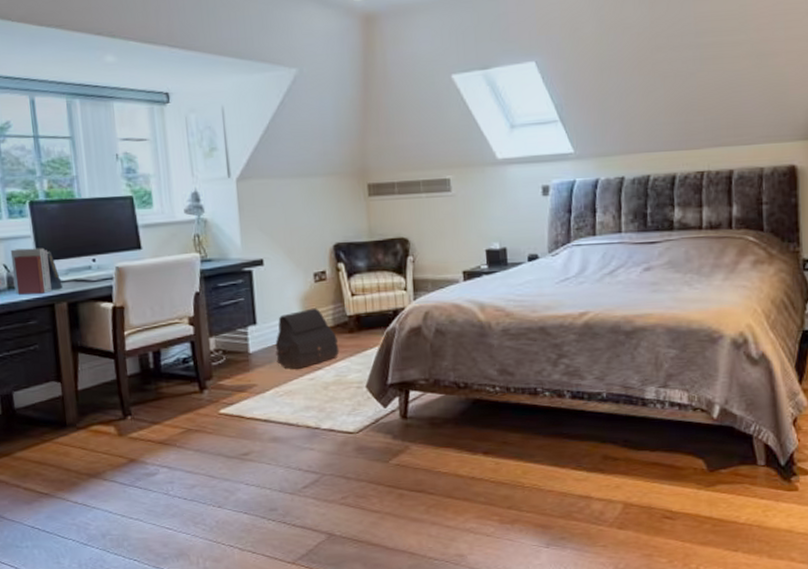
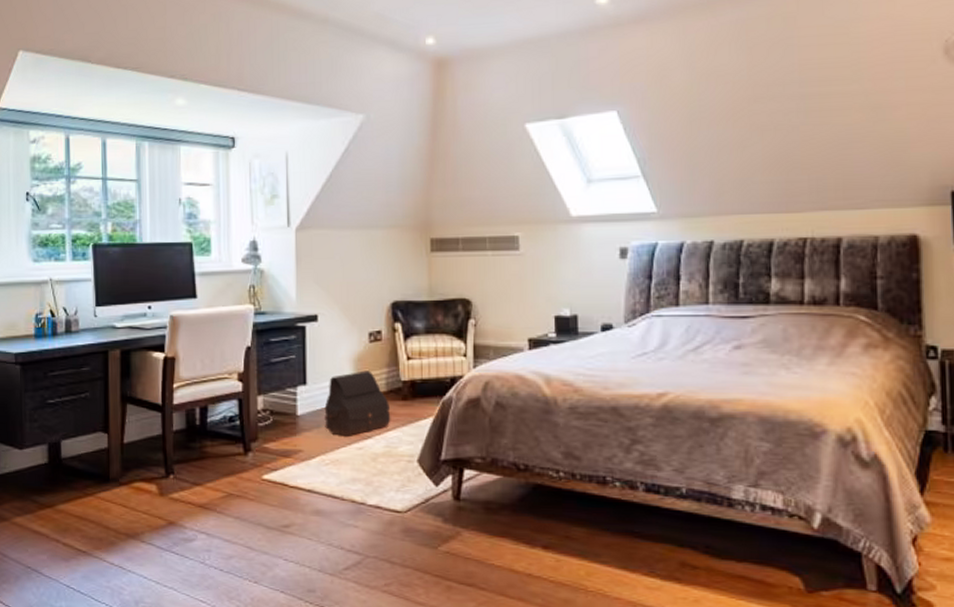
books: present [10,247,63,295] -> none [71,292,117,341]

